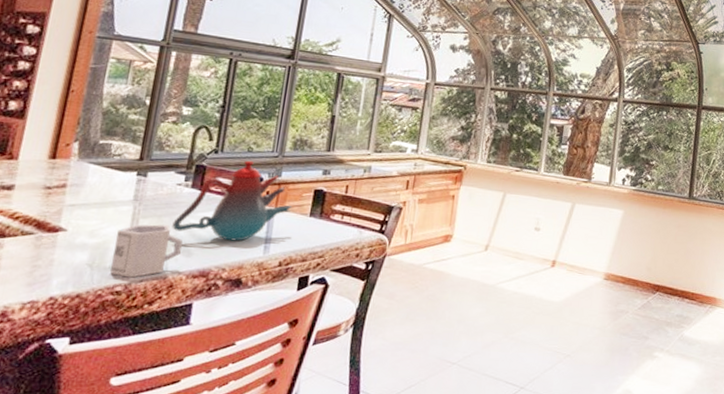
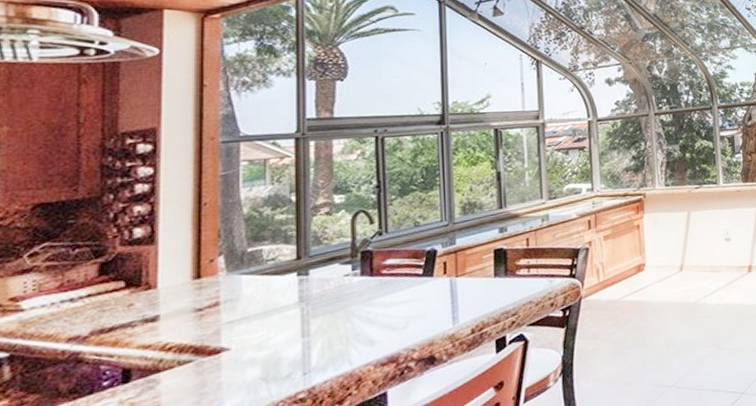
cup: present [110,224,183,278] -> none [288,319,363,383]
teakettle: present [172,160,293,241] -> none [348,235,474,323]

